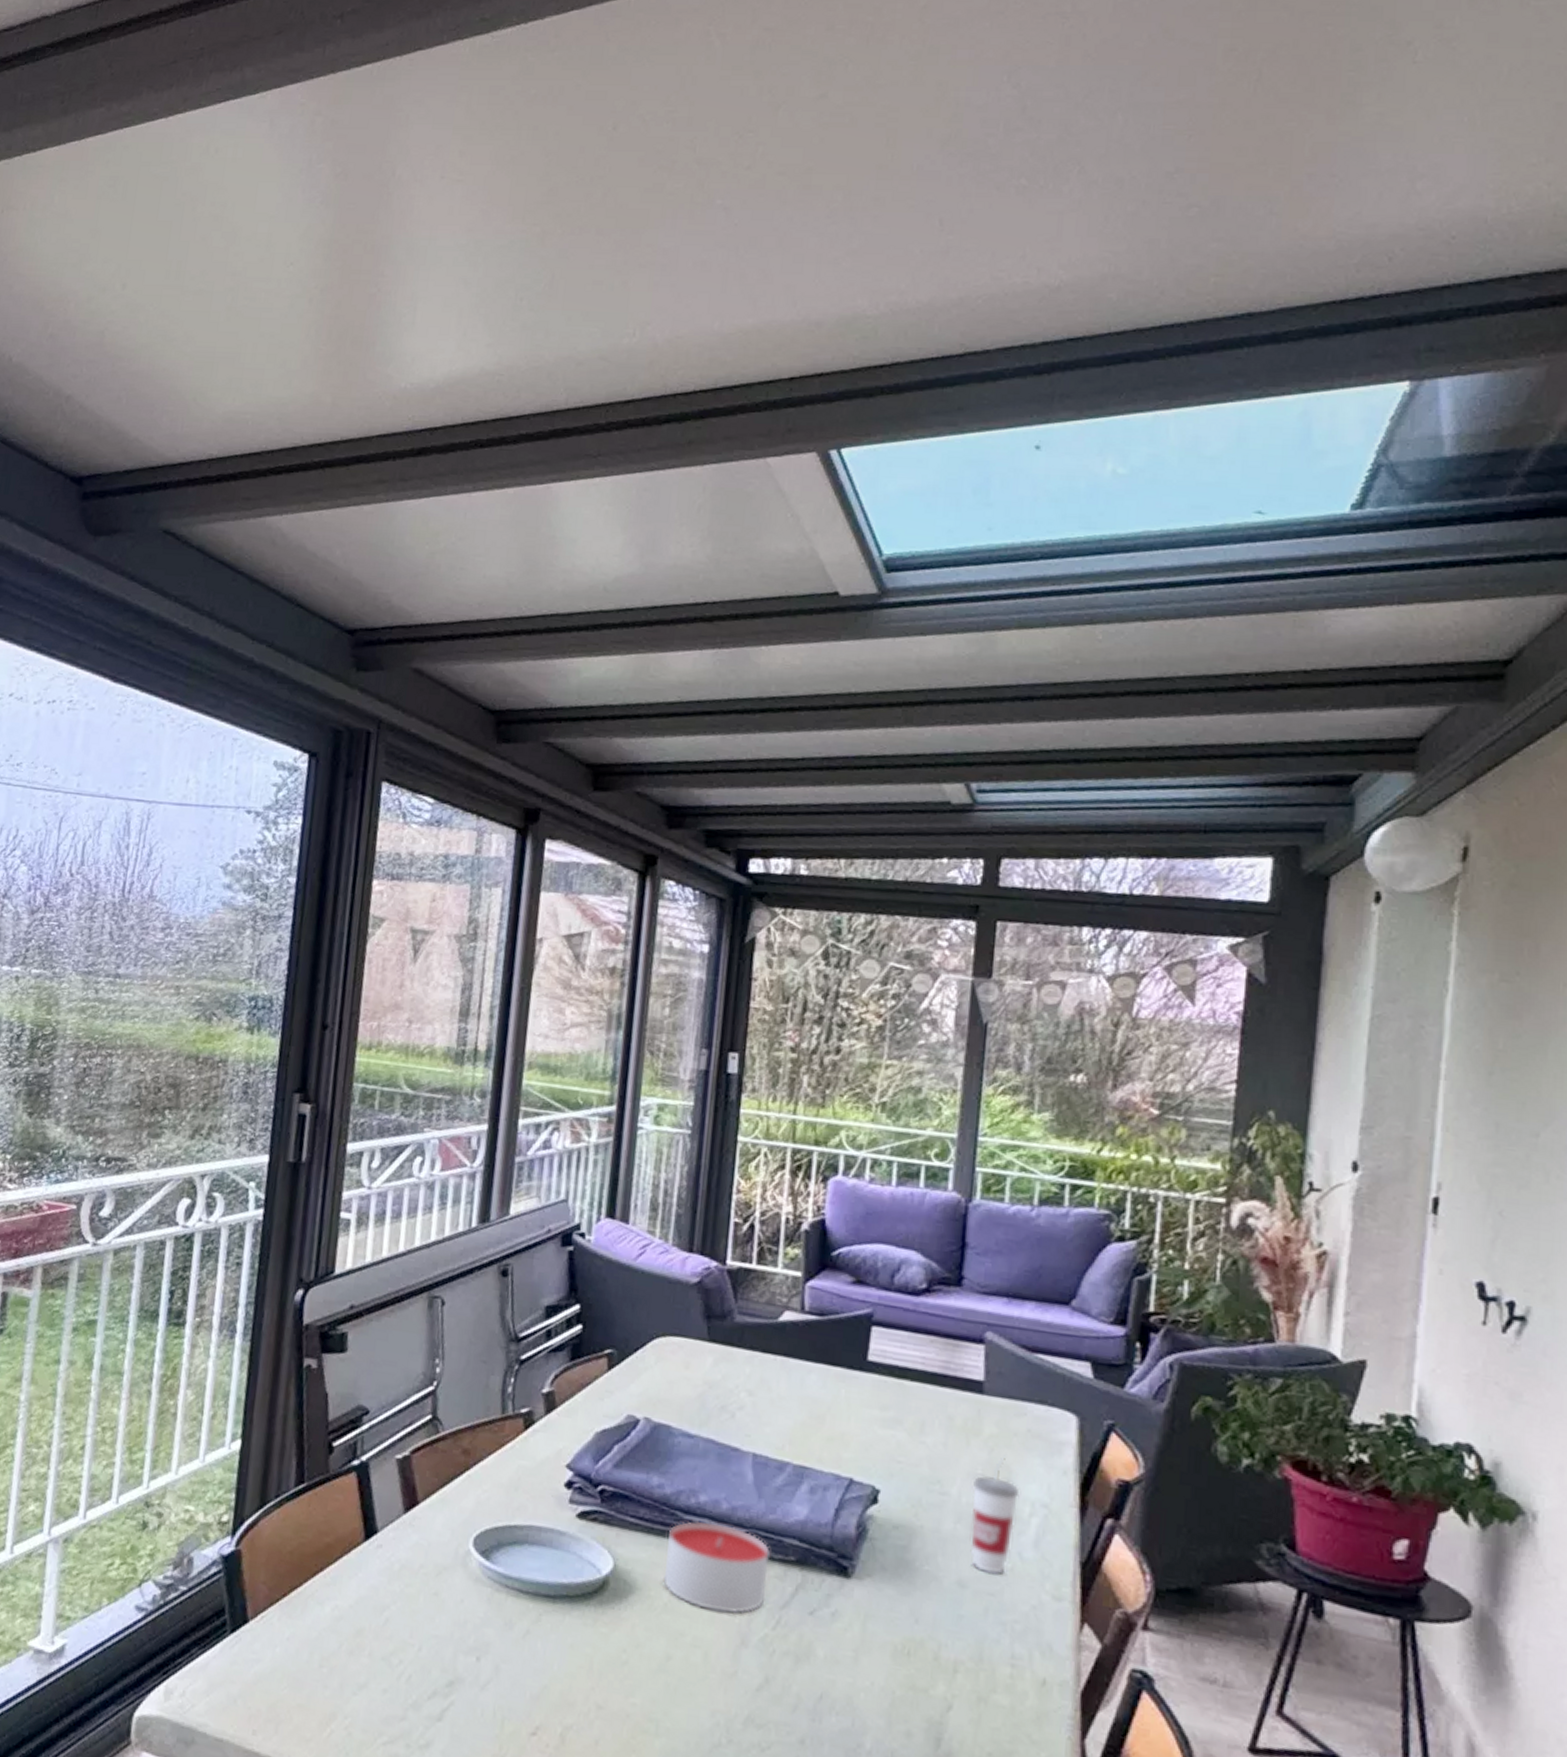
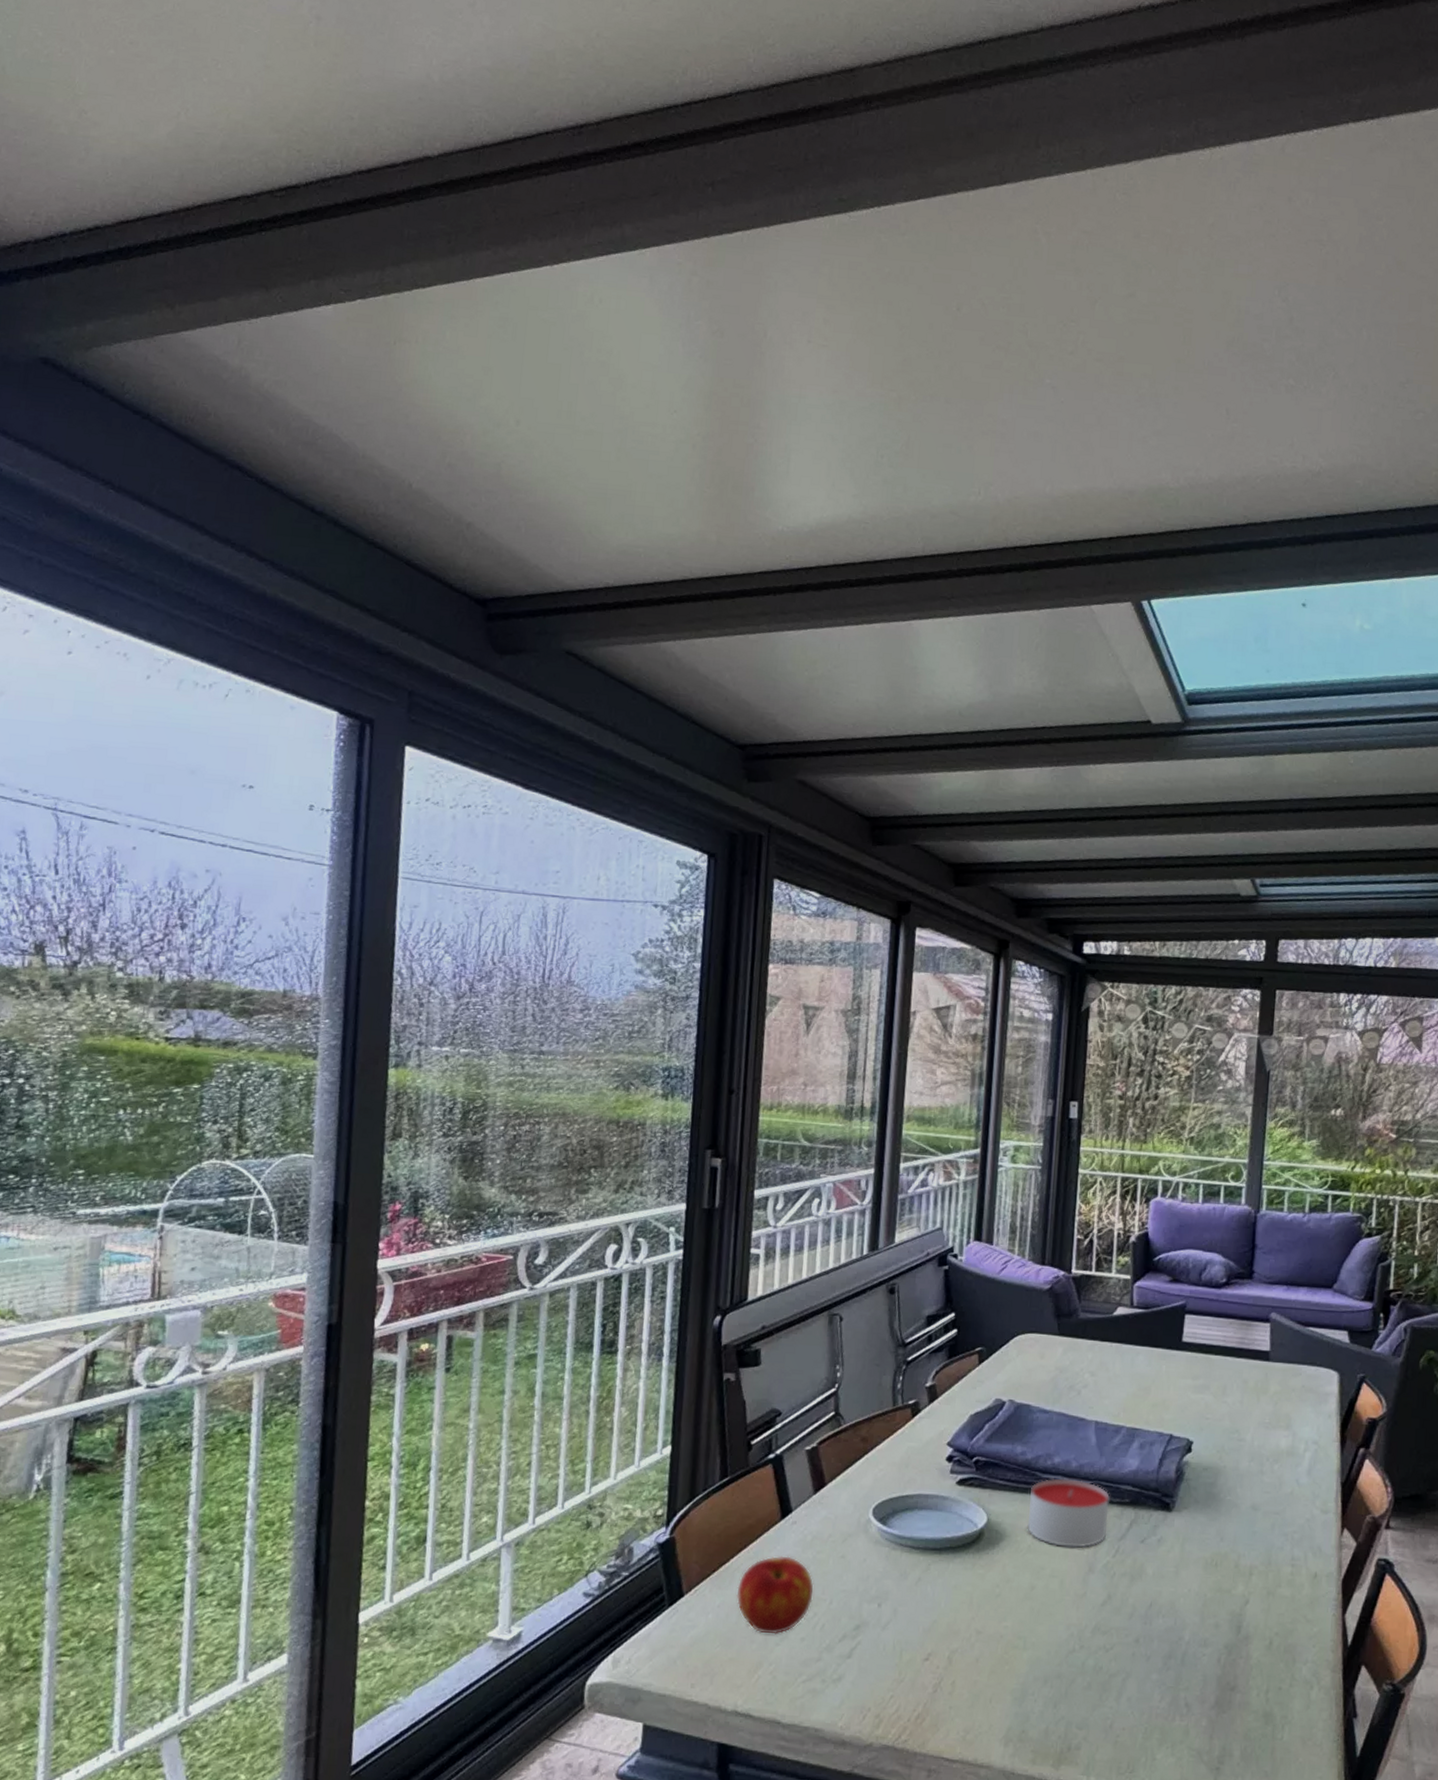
apple: none [309,1585,401,1682] -> present [736,1556,814,1635]
cup: present [970,1455,1020,1575] -> none [1261,1406,1297,1498]

